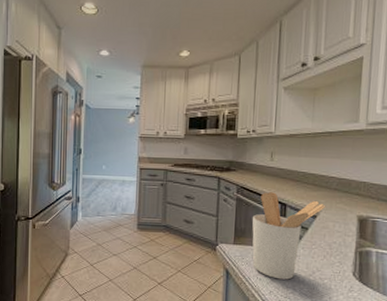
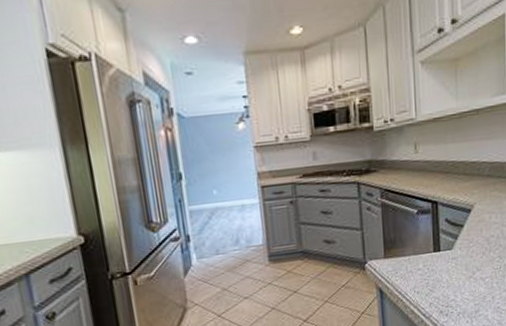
utensil holder: present [252,192,326,280] -> none [401,190,480,289]

